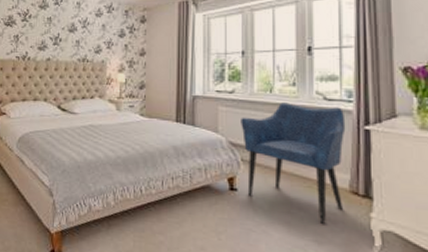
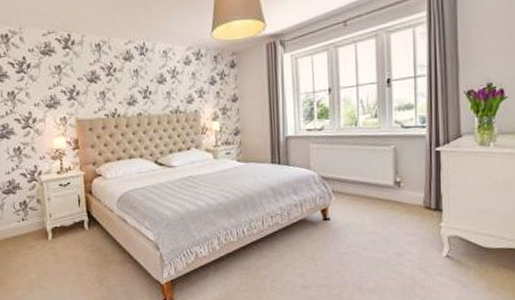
armchair: present [241,102,346,224] -> none [330,133,420,238]

